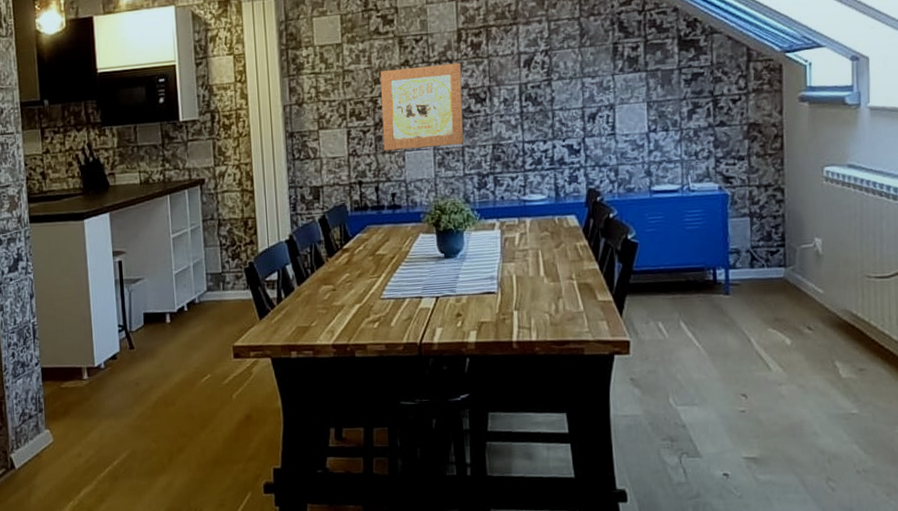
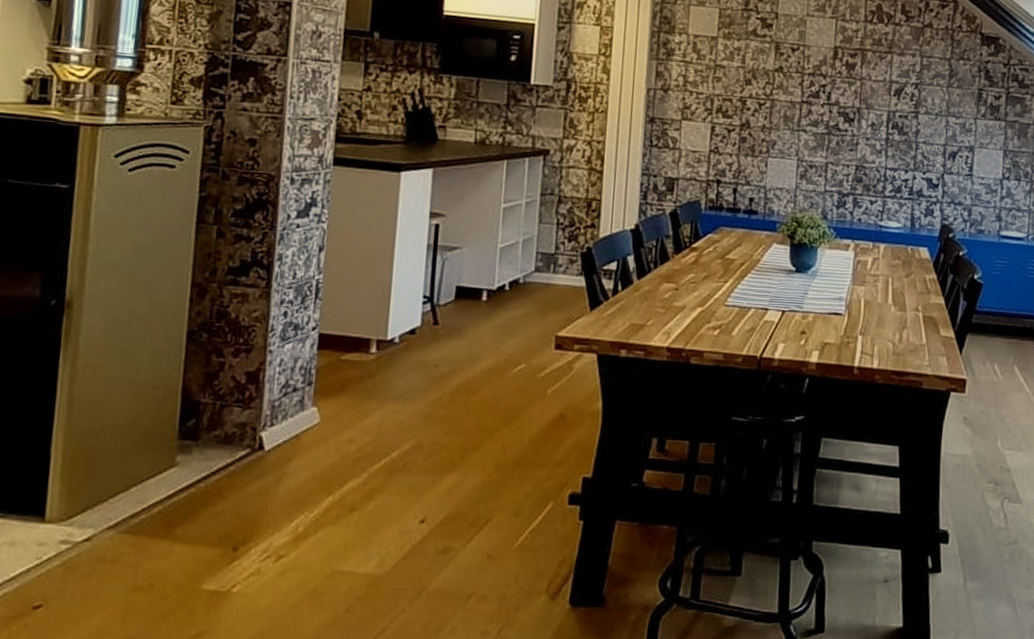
wall art: present [380,62,463,151] -> none [747,73,835,160]

